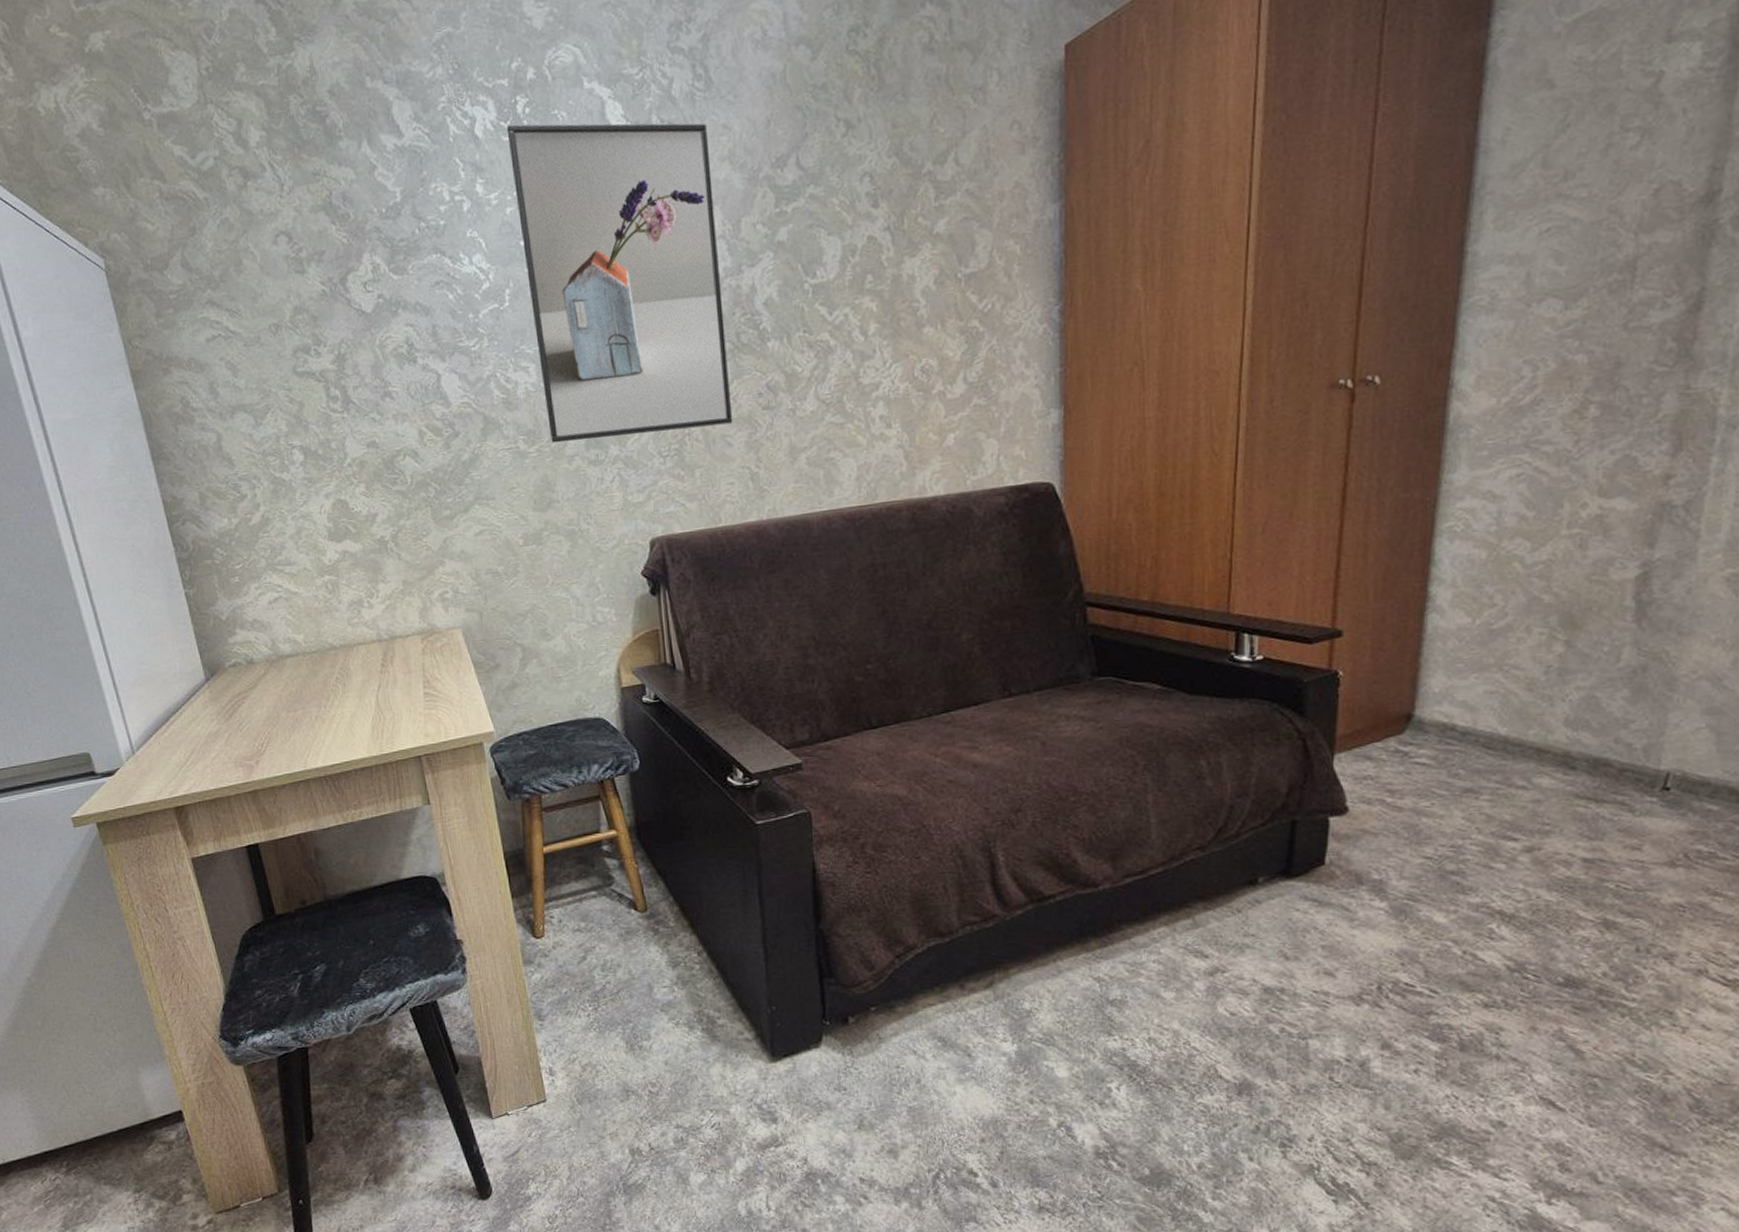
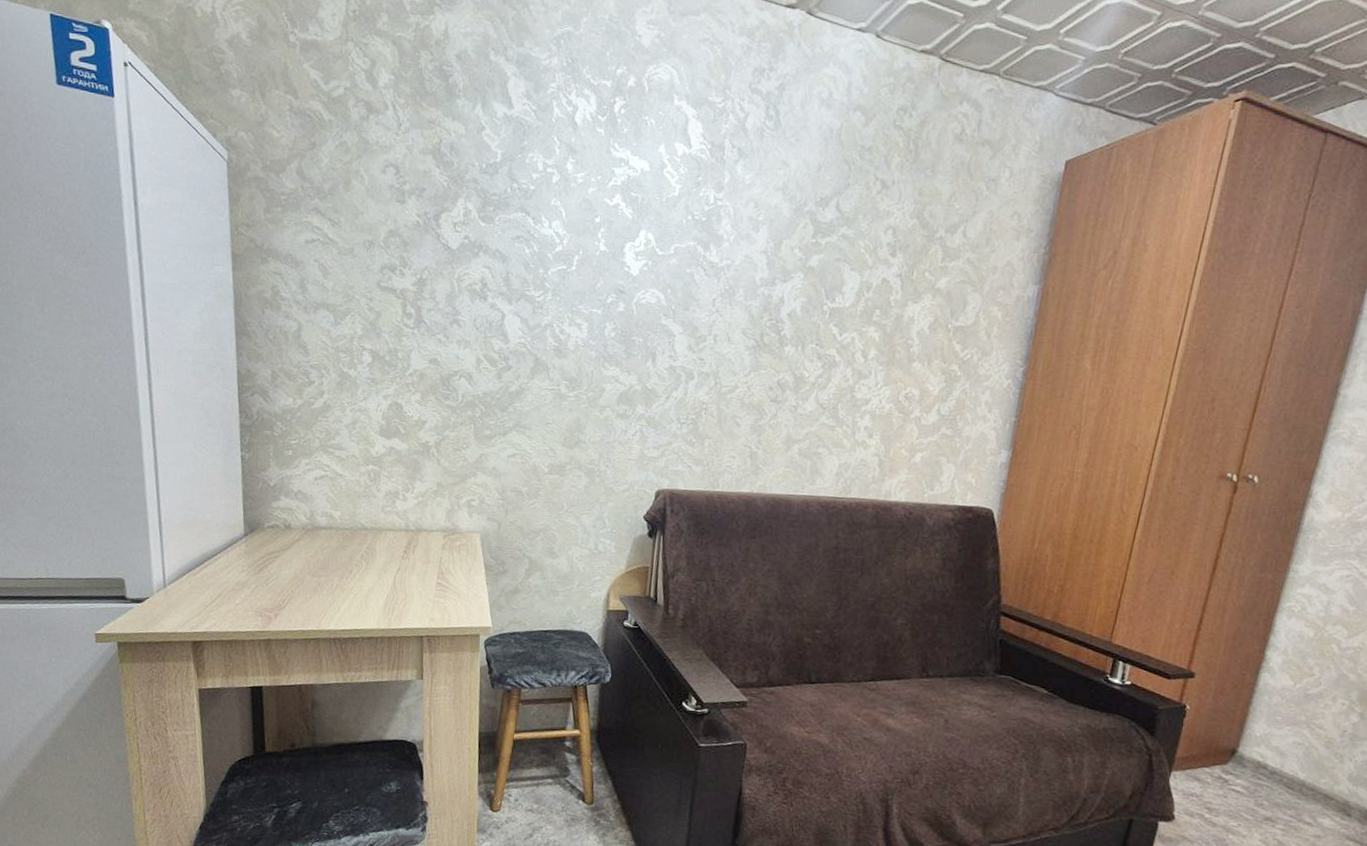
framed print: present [506,123,733,443] -> none [589,119,769,407]

